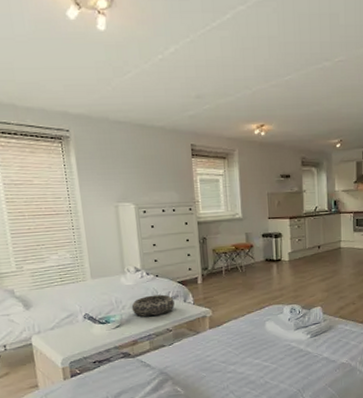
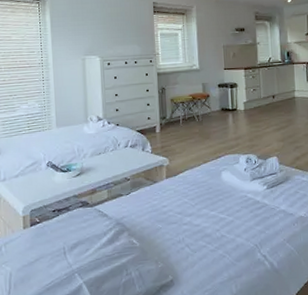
decorative bowl: present [131,294,175,317] -> none [92,143,133,166]

